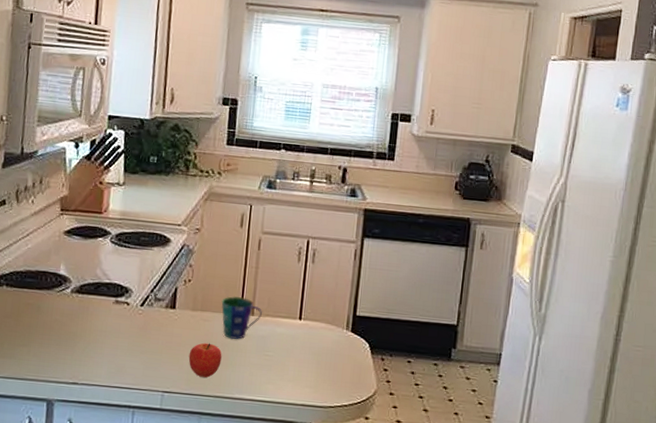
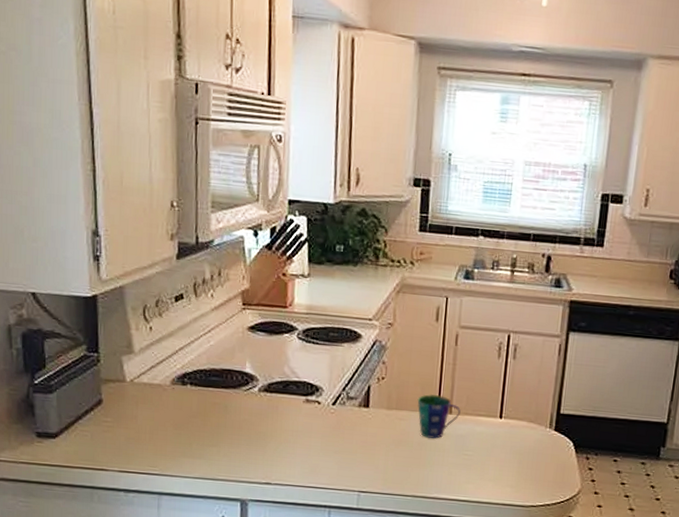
fruit: present [188,342,222,378] -> none [384,442,419,477]

